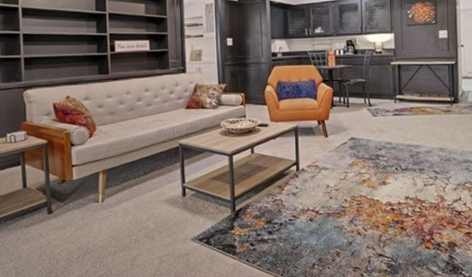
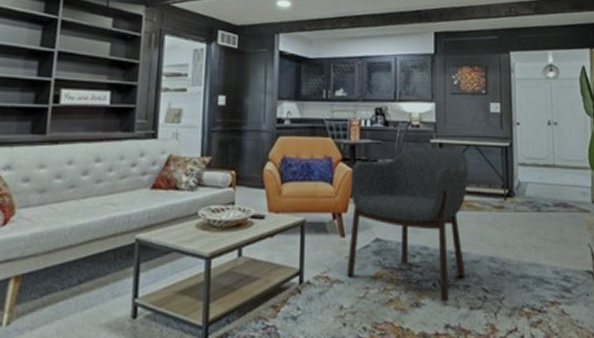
armchair: none [330,67,422,182] -> present [346,146,468,303]

